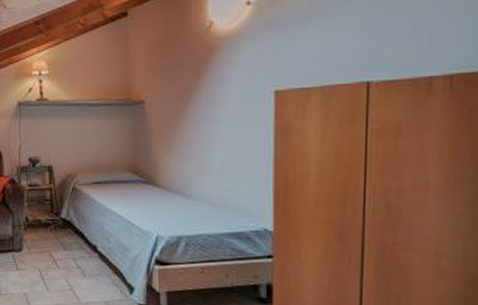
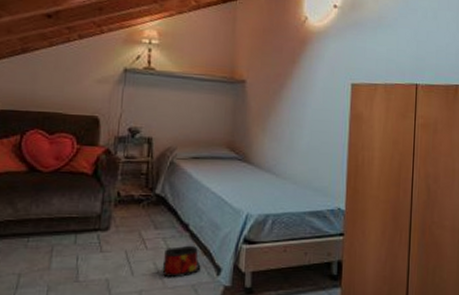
bag: none [75,265,113,295] -> present [162,245,201,278]

